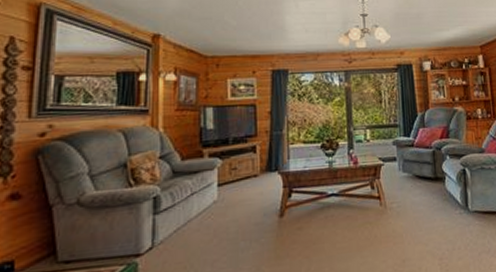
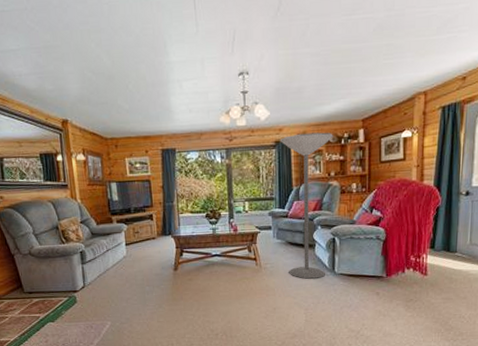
floor lamp: none [401,57,460,220] -> present [280,132,333,279]

